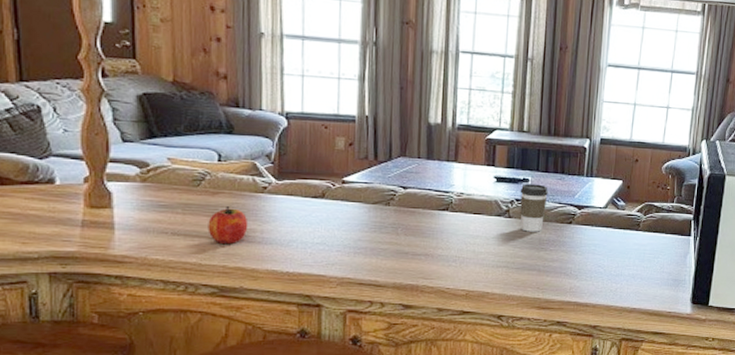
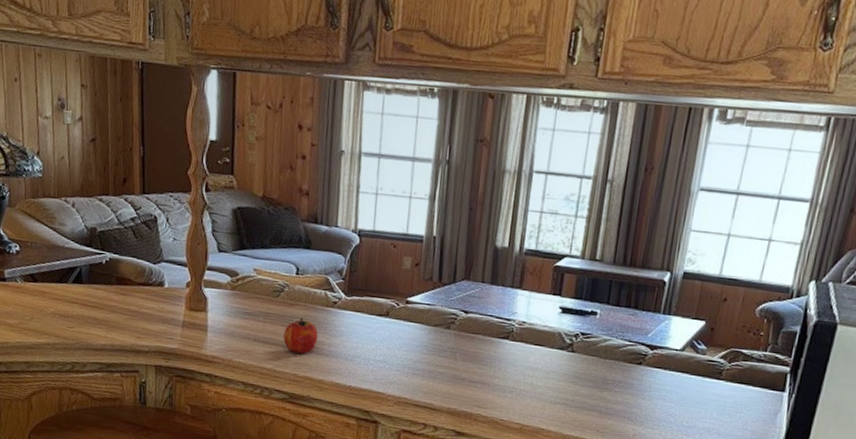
coffee cup: present [520,184,548,232] -> none [584,317,618,371]

